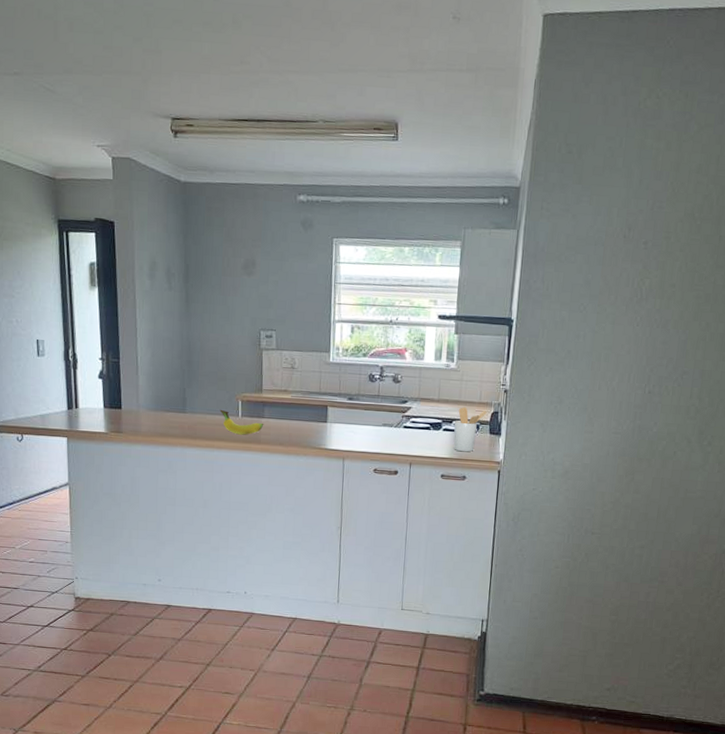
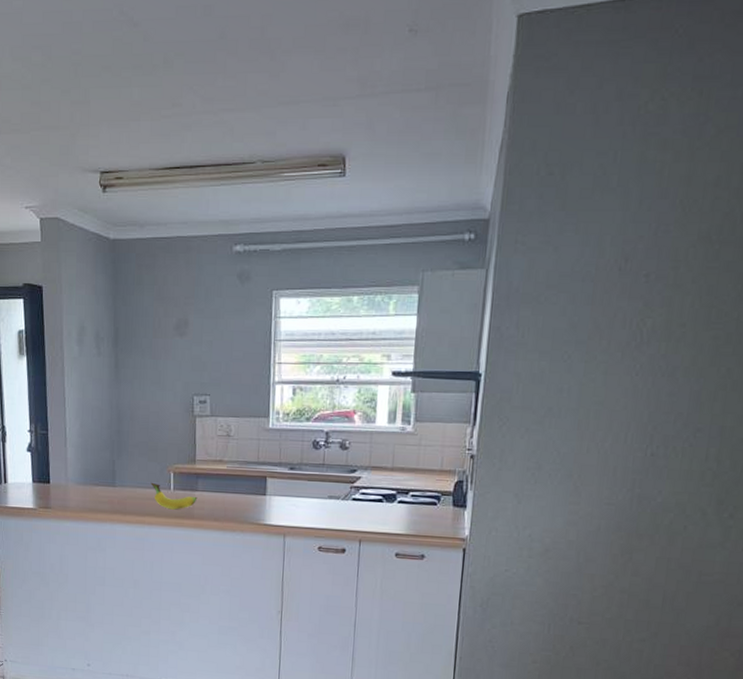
utensil holder: present [453,407,487,452] -> none [410,476,450,528]

